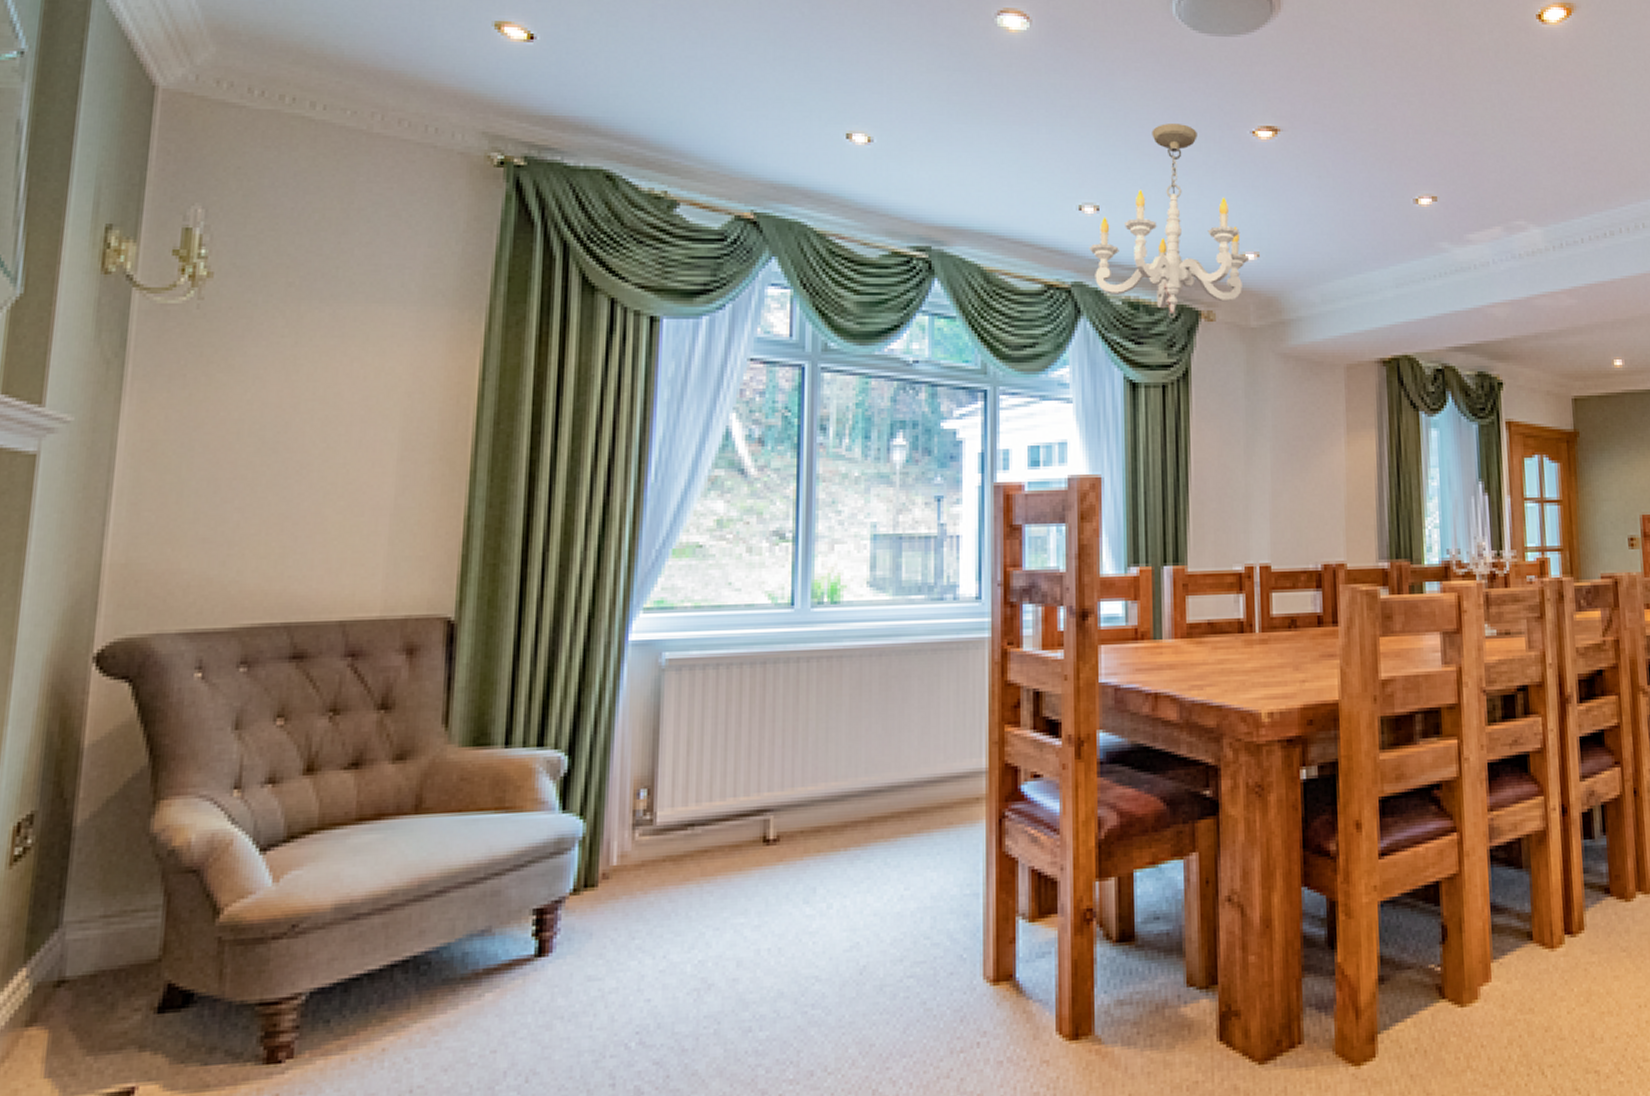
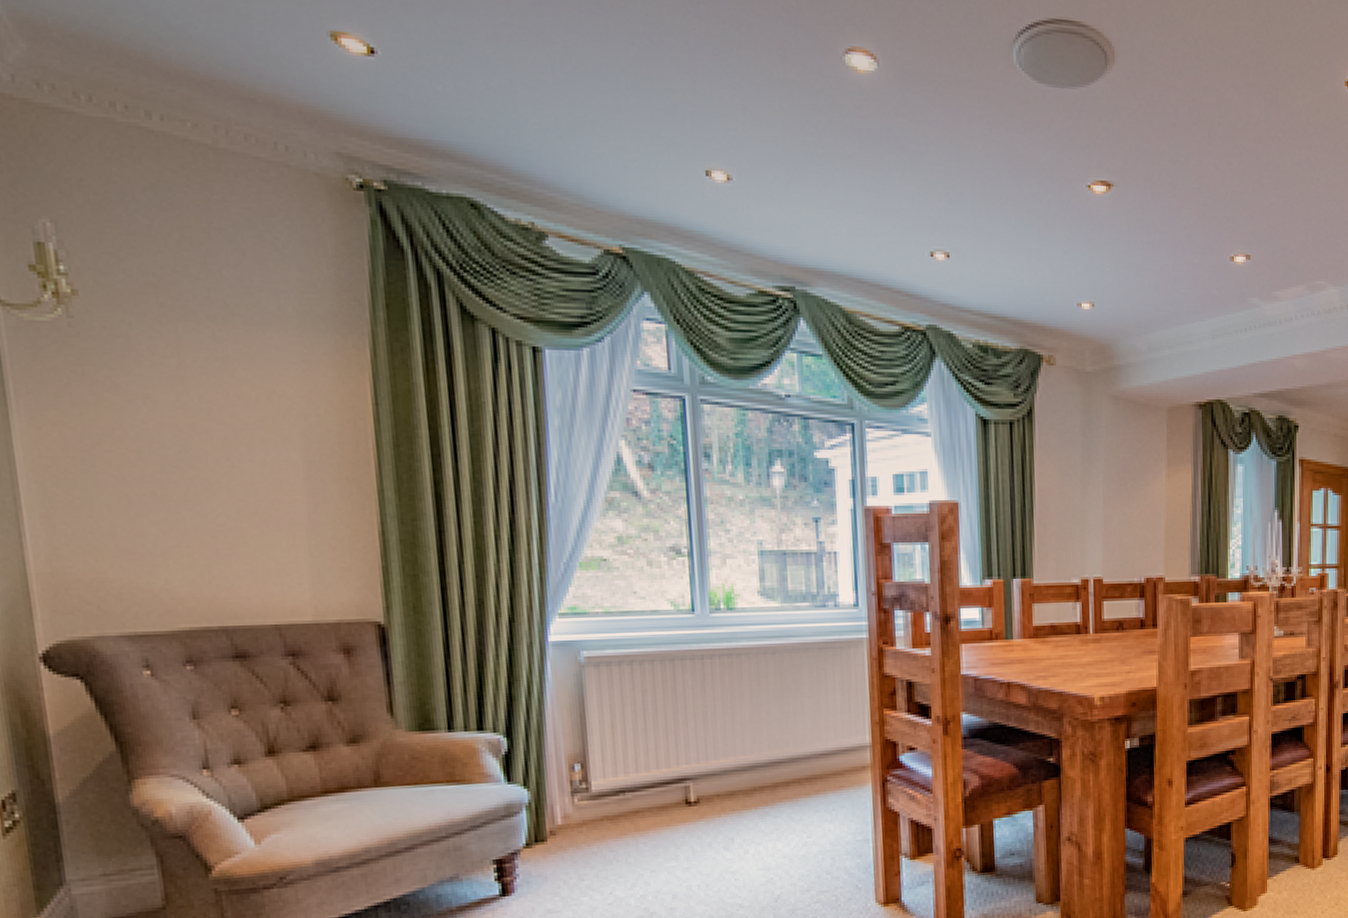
chandelier: present [1088,124,1250,319] -> none [940,174,1086,362]

